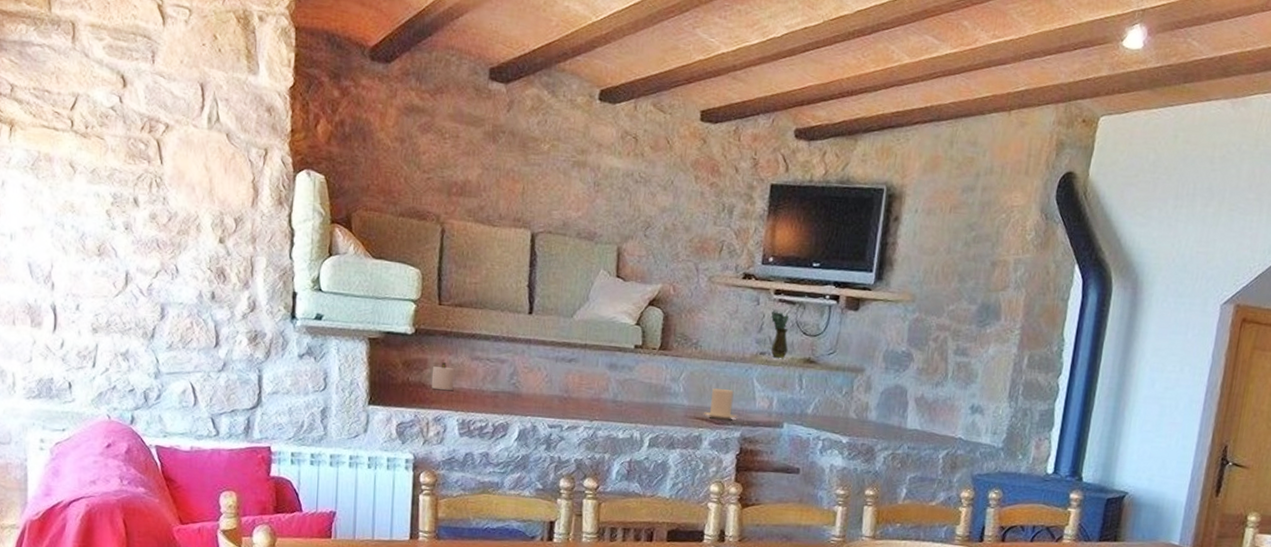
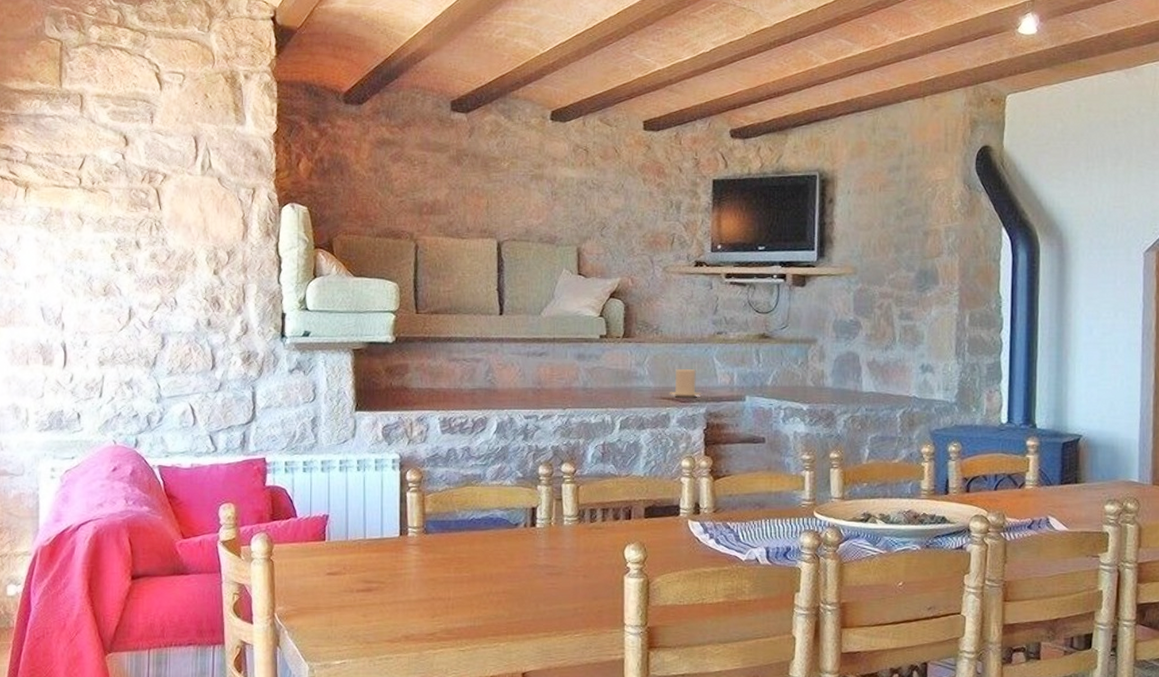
candle: present [431,362,455,391] -> none [413,366,434,392]
vase: present [770,308,789,359] -> none [724,290,743,337]

